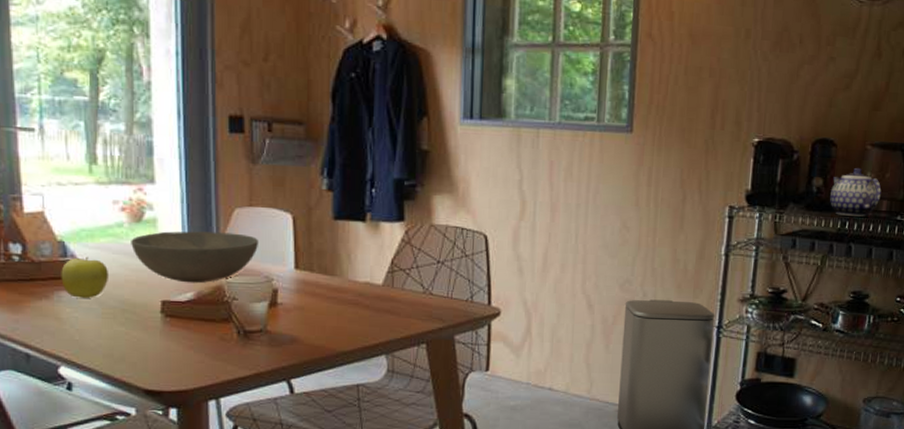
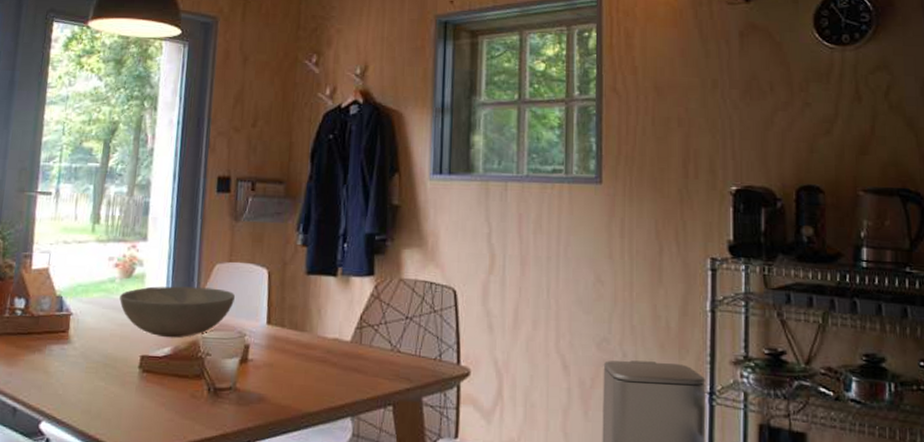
fruit: present [61,256,110,298] -> none [54,311,97,352]
teapot: present [829,167,882,218] -> none [823,215,883,270]

